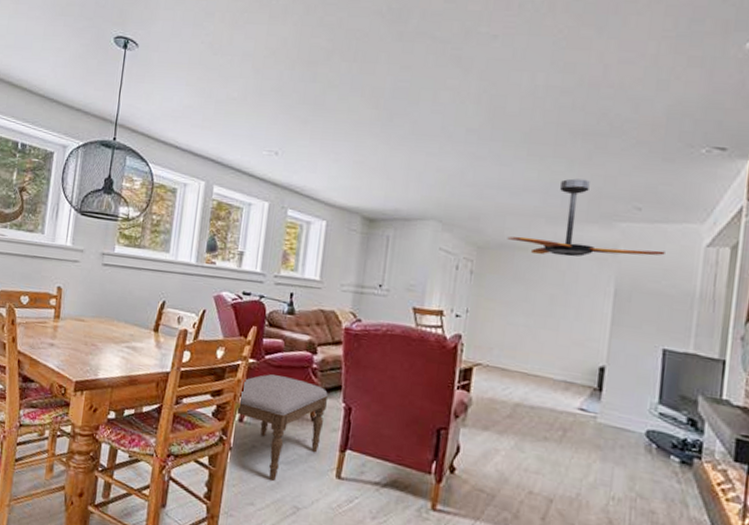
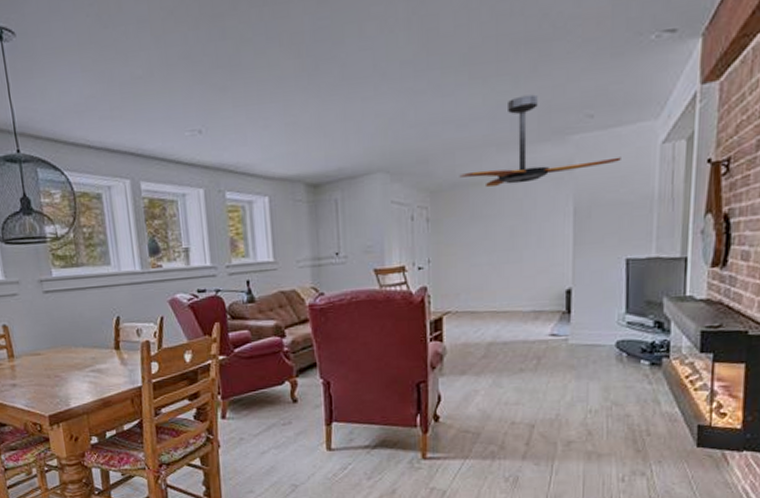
ottoman: present [238,374,328,482] -> none [216,365,306,467]

